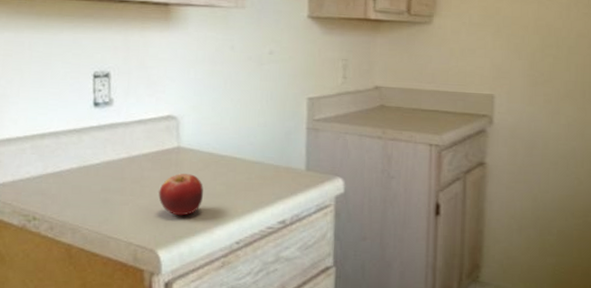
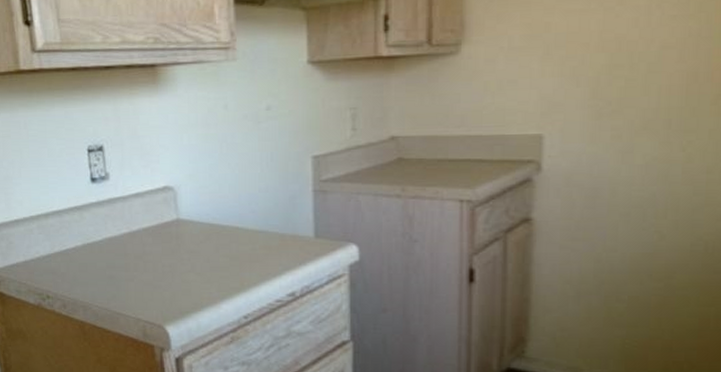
fruit: present [158,174,203,216] -> none [162,247,206,291]

